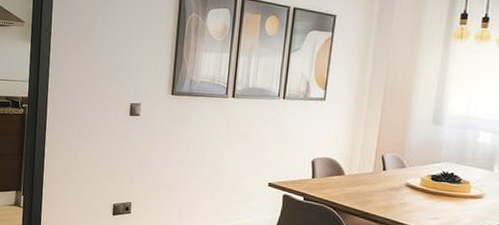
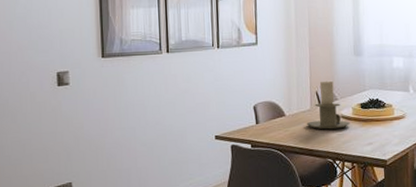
candle holder: none [366,145,416,198] -> present [306,80,350,130]

